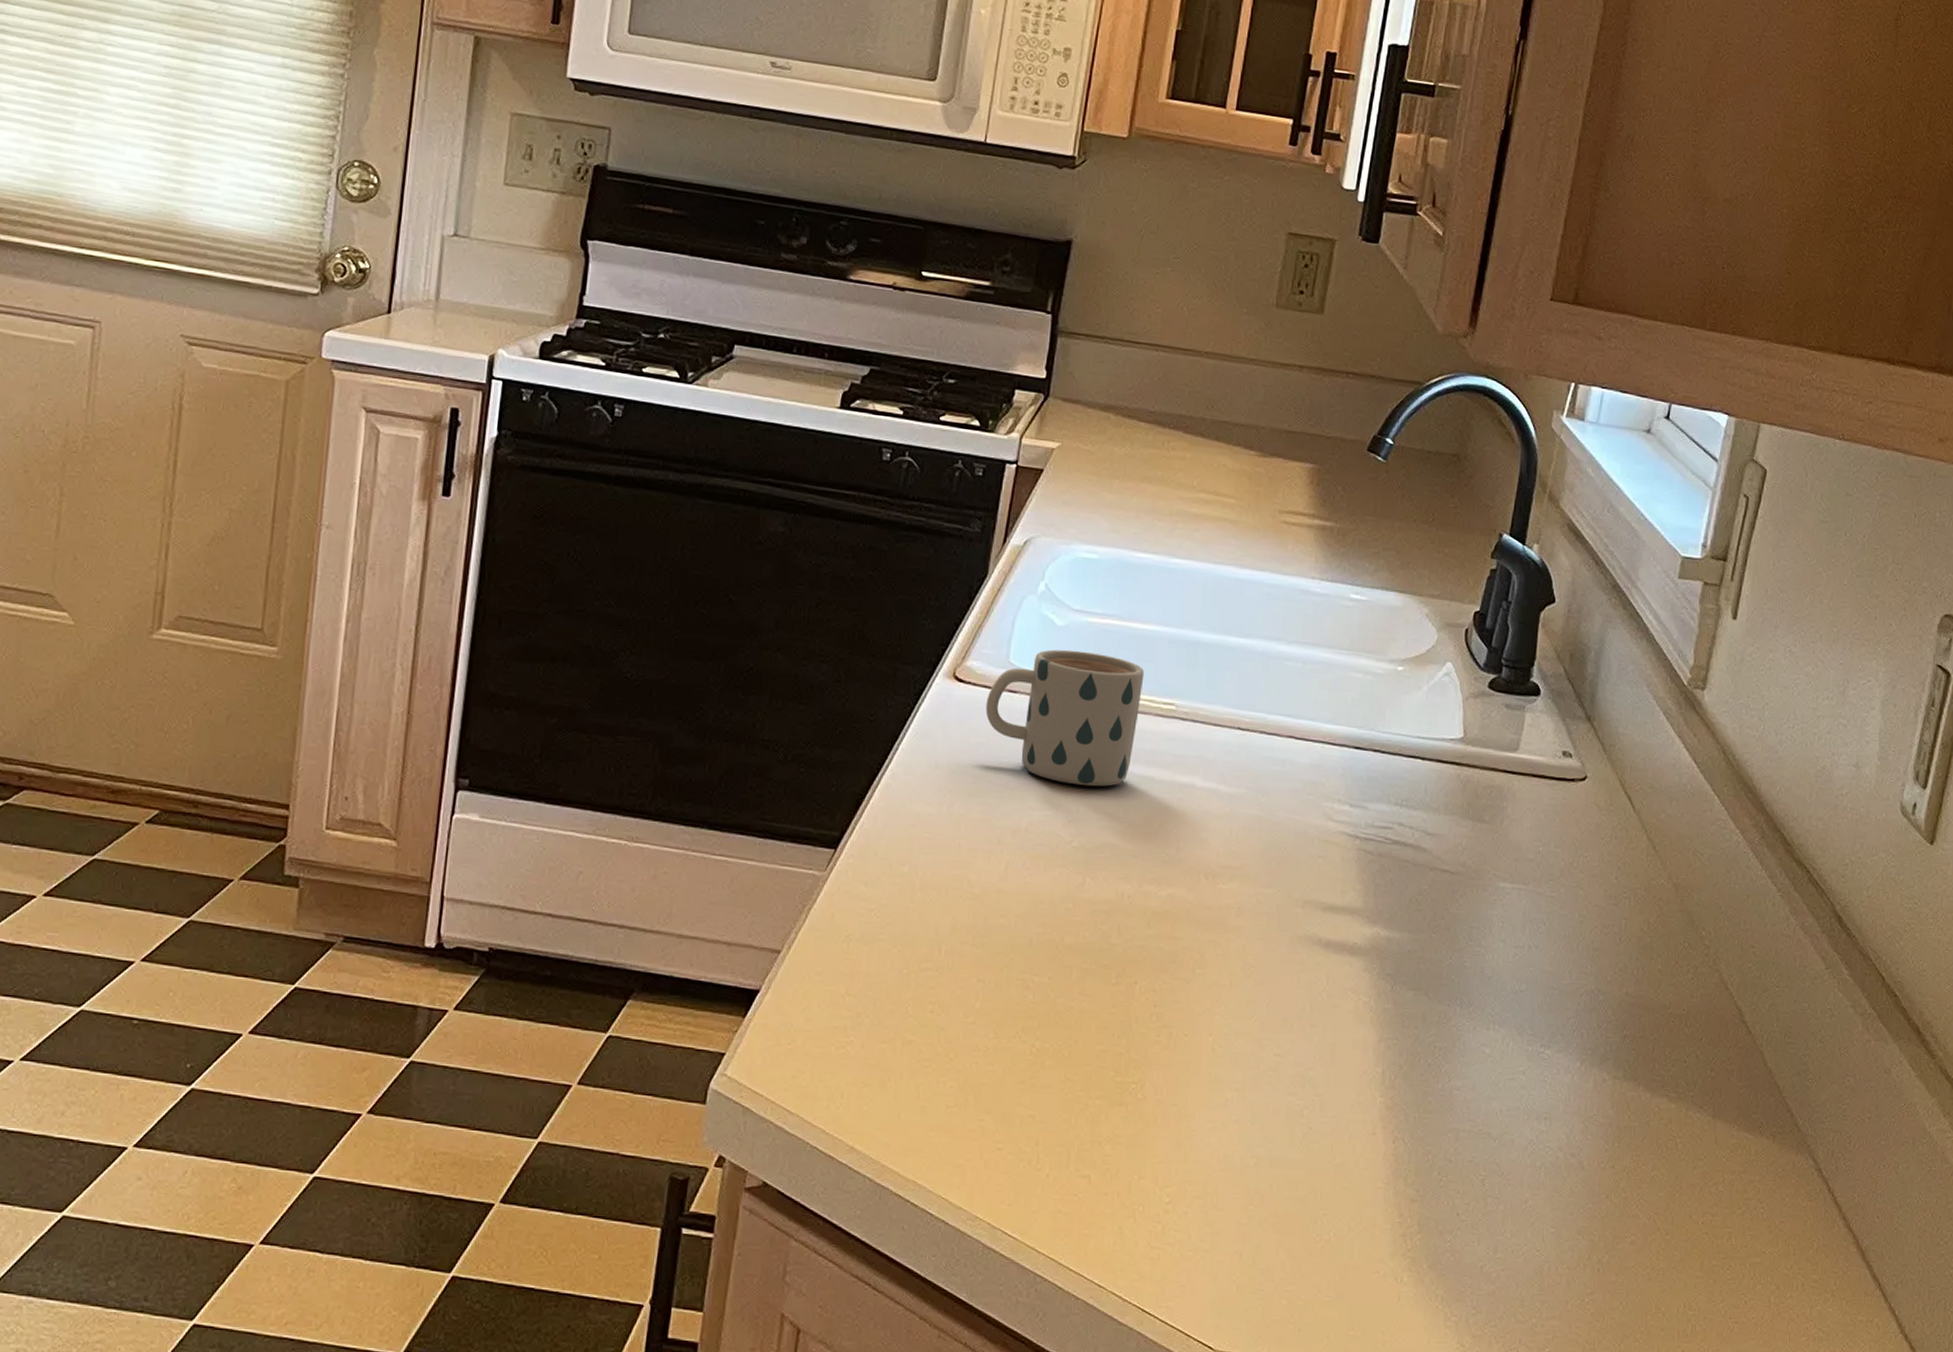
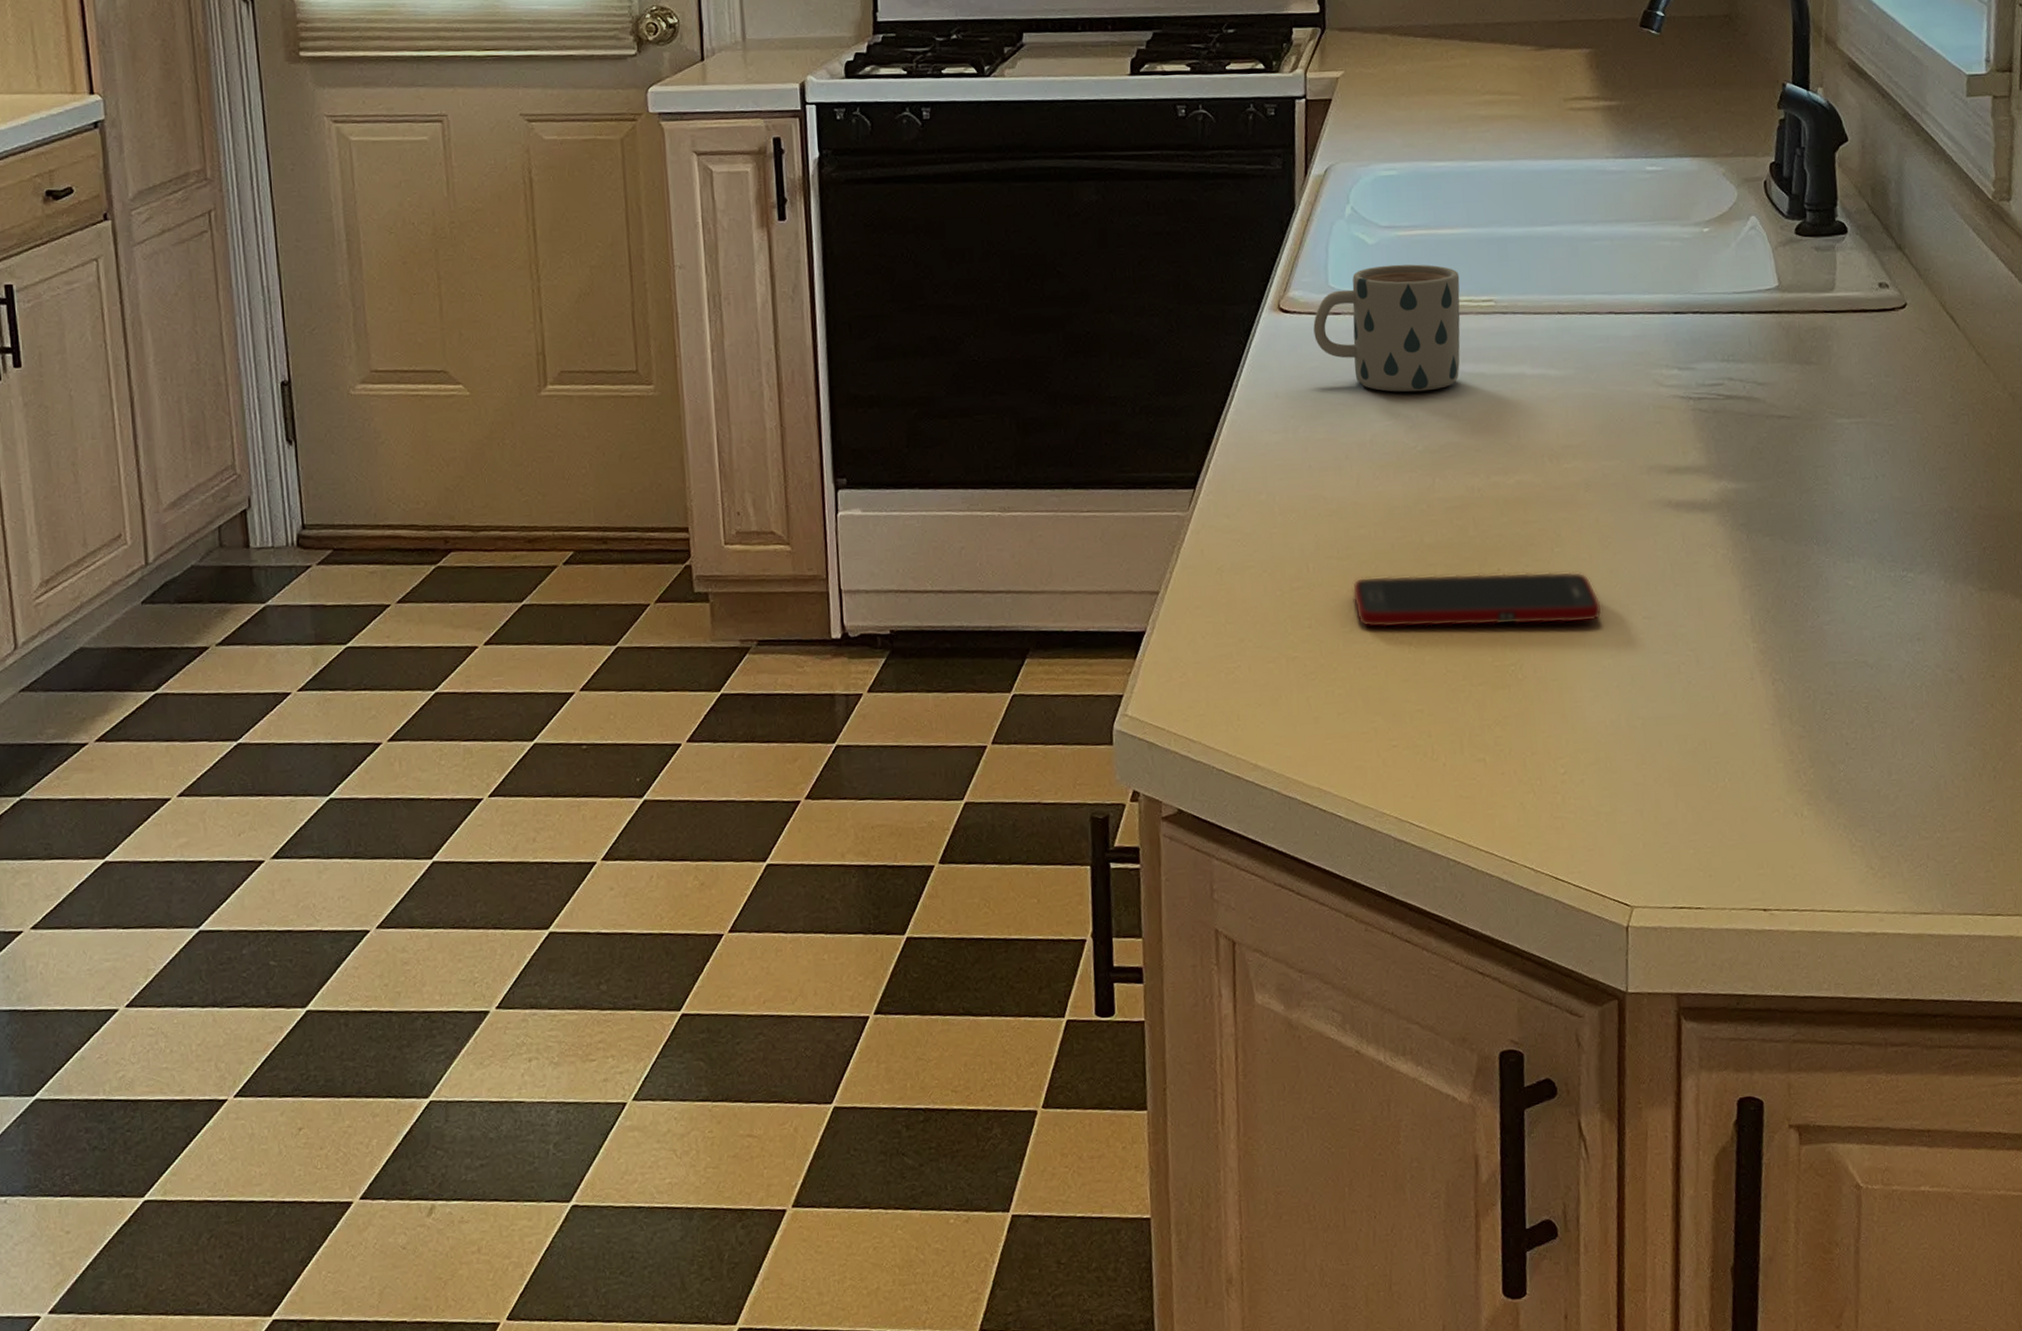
cell phone: none [981,968,1235,1051] -> present [1352,571,1603,628]

